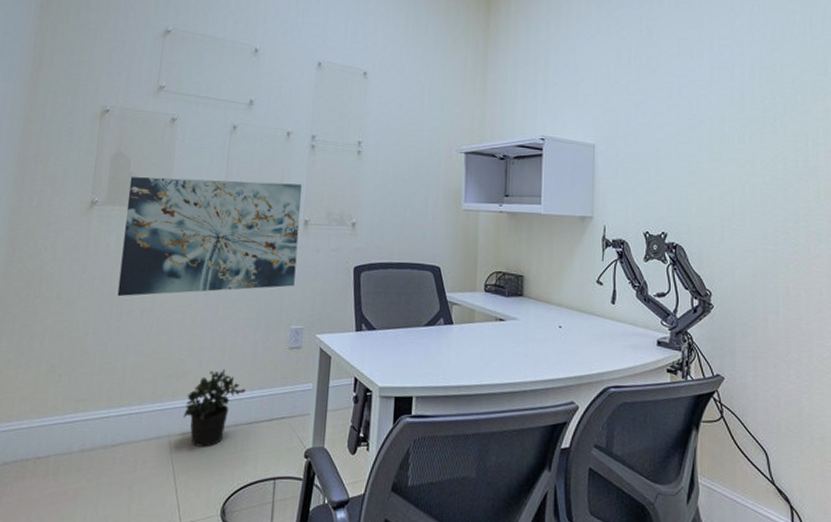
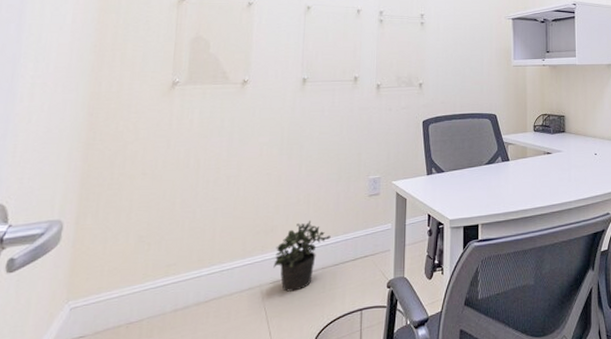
wall art: present [117,177,302,297] -> none [203,54,373,167]

